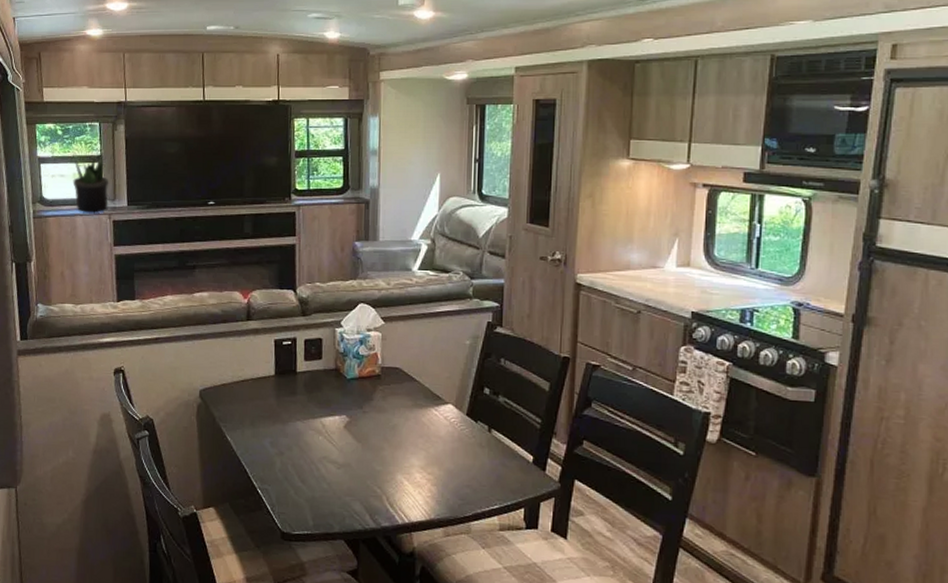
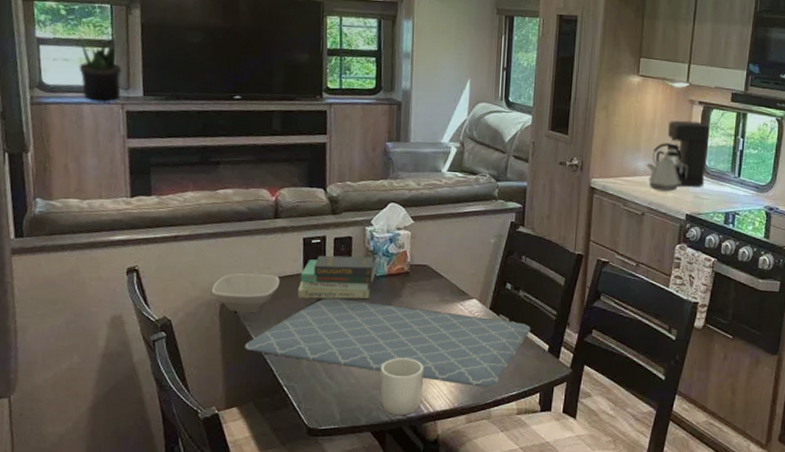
bowl: none [189,374,253,414] -> present [211,273,280,312]
placemat: none [220,399,513,500] -> present [244,297,532,388]
books: none [270,357,348,402] -> present [298,255,378,299]
mug: none [352,464,398,525] -> present [380,358,425,415]
kettle: none [641,232,685,287] -> present [646,143,682,192]
coffee maker: none [652,206,718,280] -> present [656,120,710,186]

